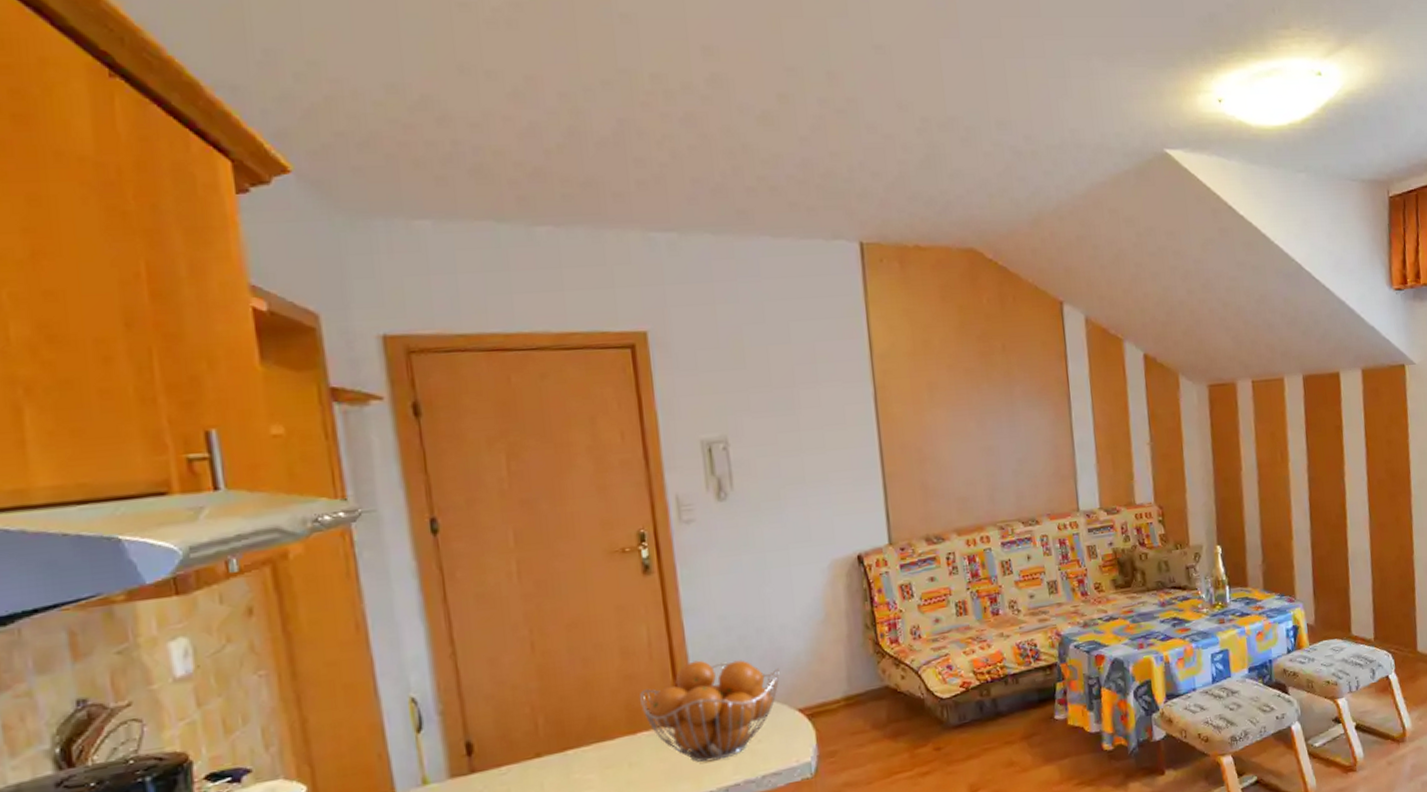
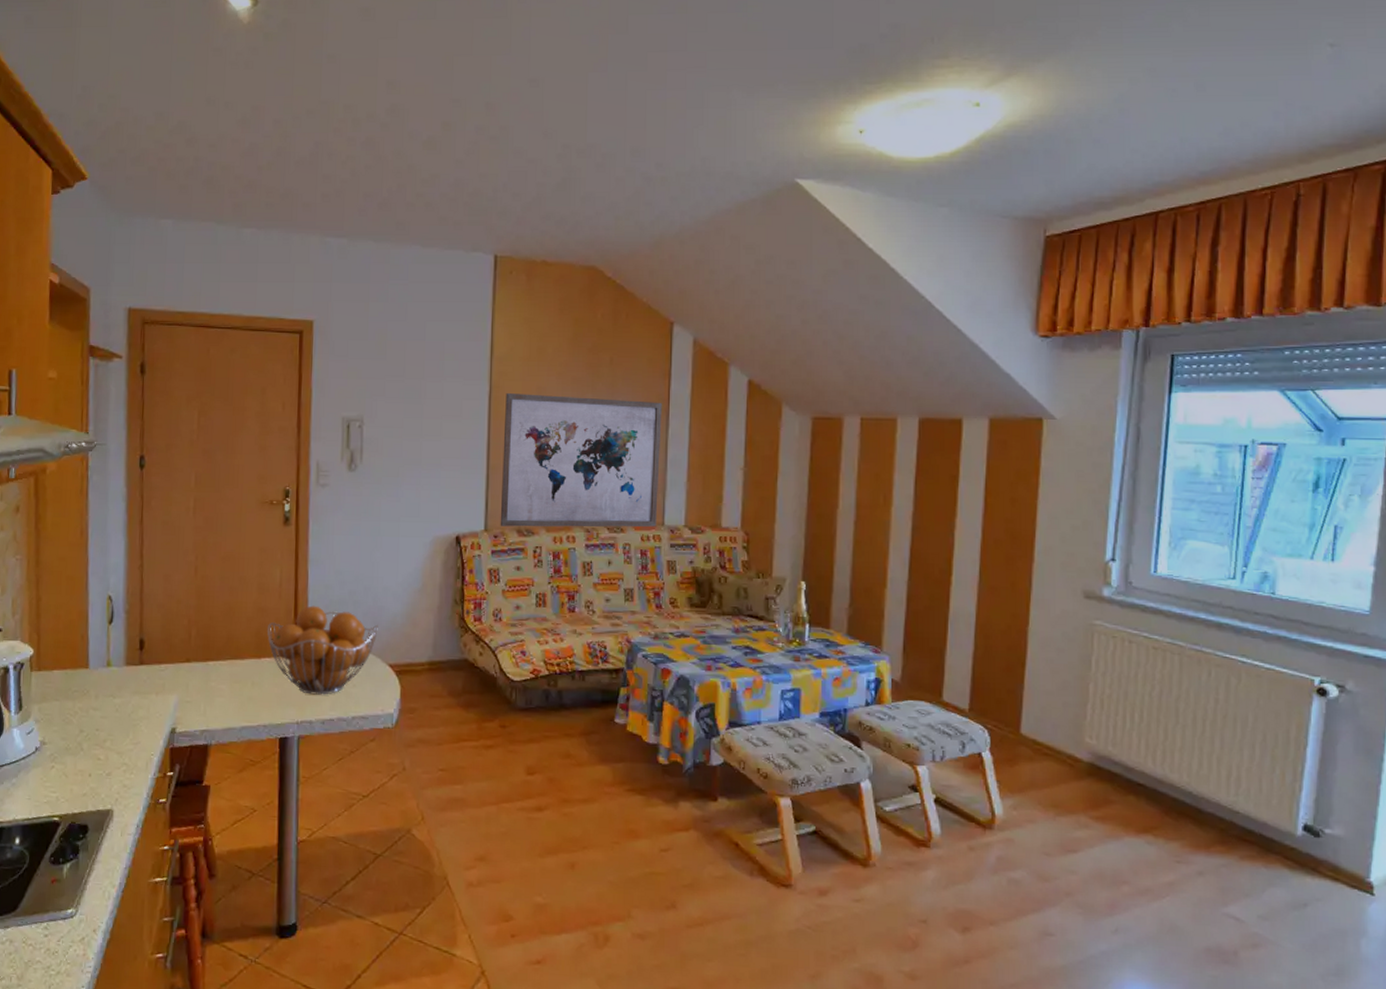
wall art: none [893,385,1072,537] -> present [500,393,662,527]

